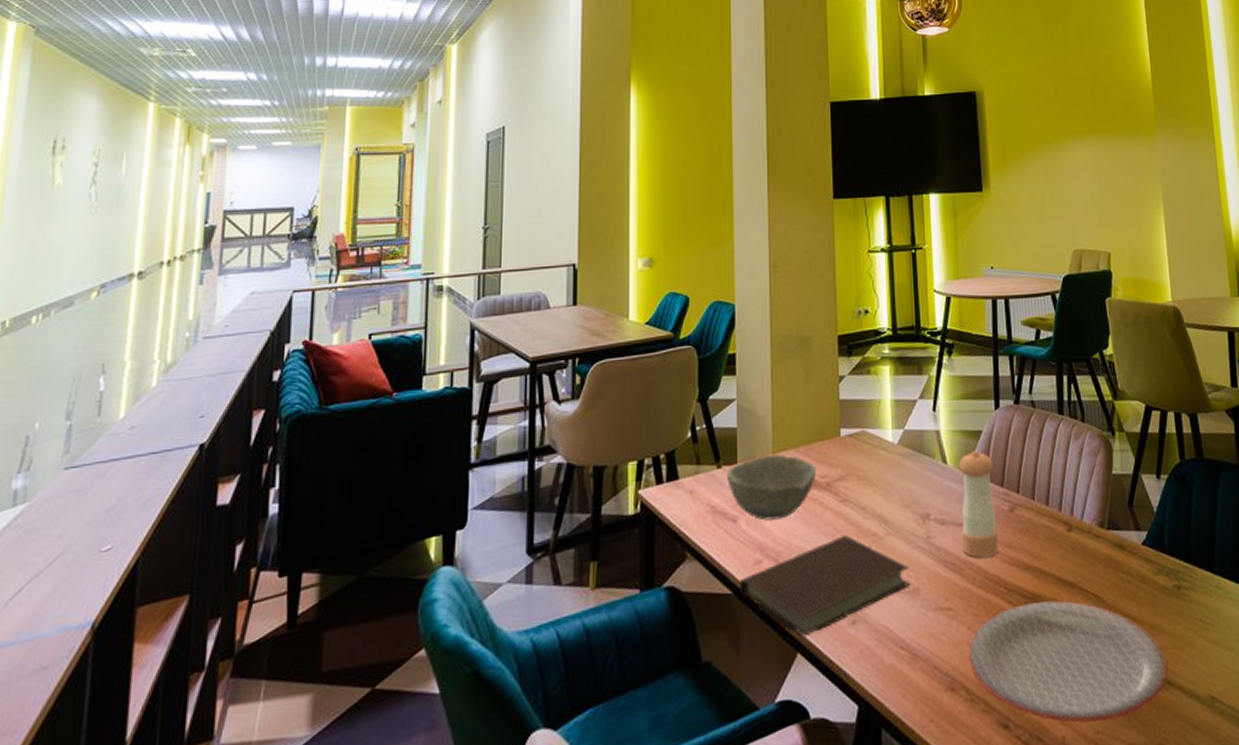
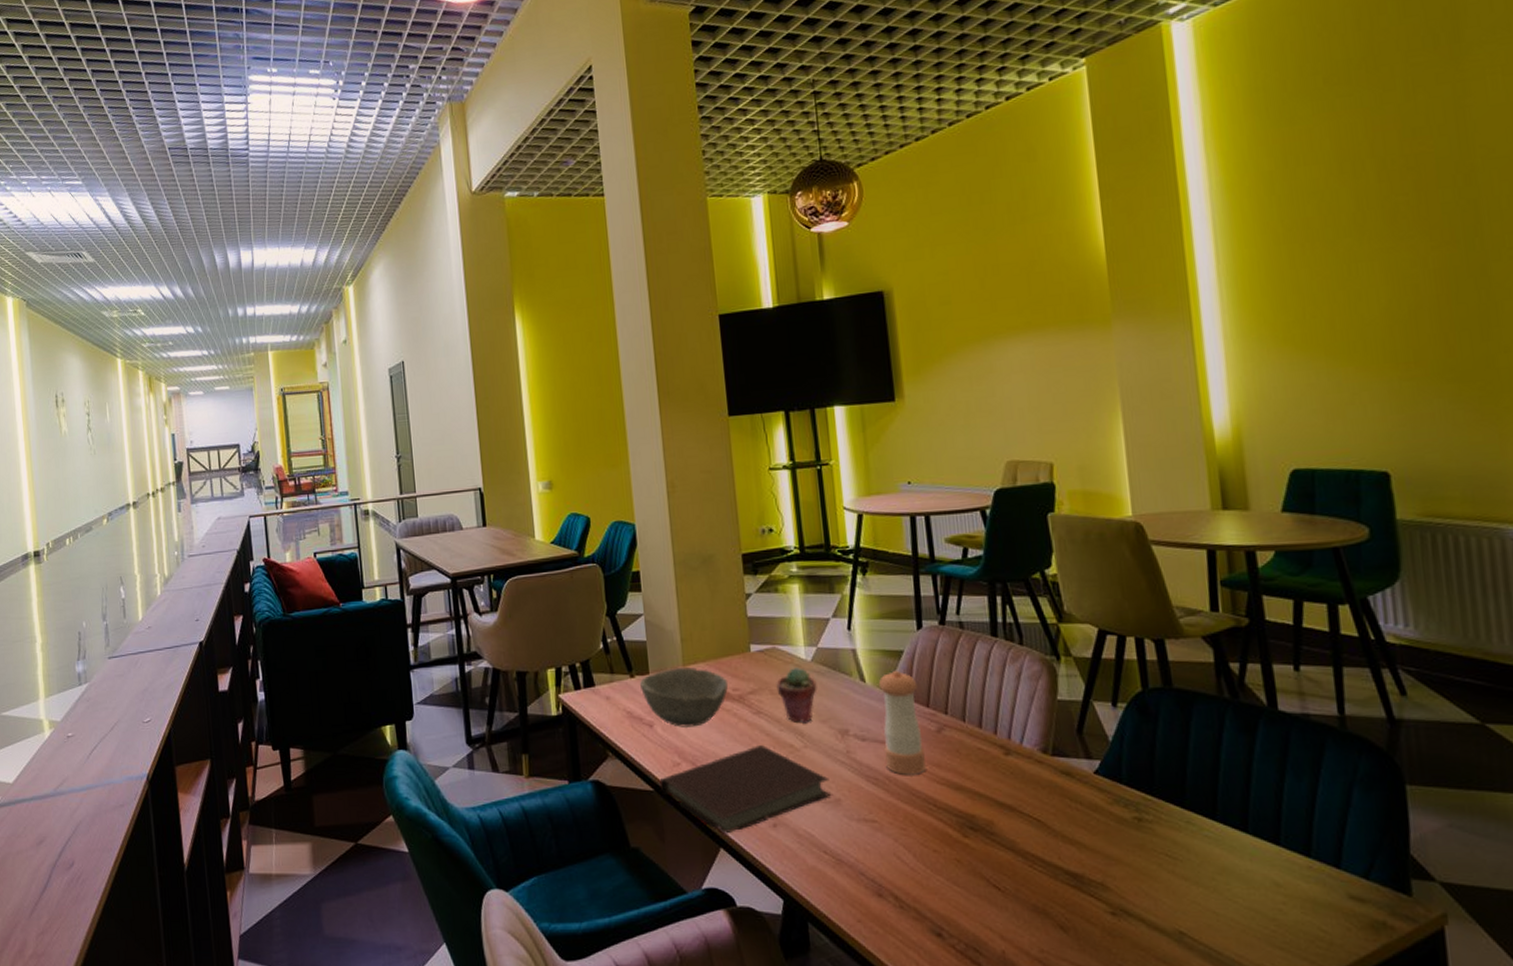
potted succulent: none [863,451,902,509] -> present [776,667,817,722]
plate: present [969,600,1168,723] -> none [896,822,1125,942]

